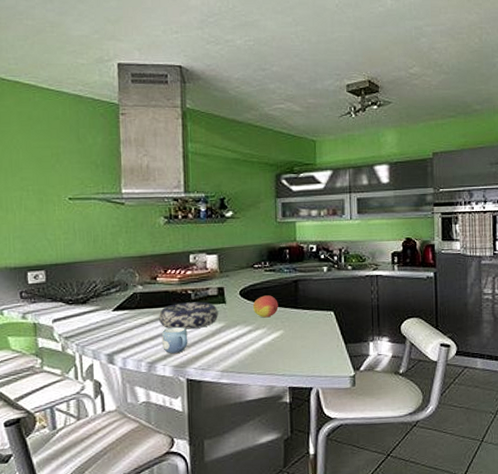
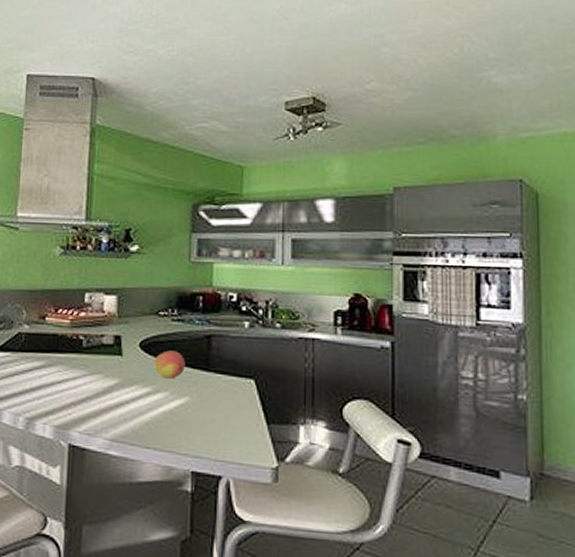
decorative bowl: present [158,302,218,330] -> none [43,349,113,384]
mug: present [161,326,188,354] -> none [44,378,75,412]

